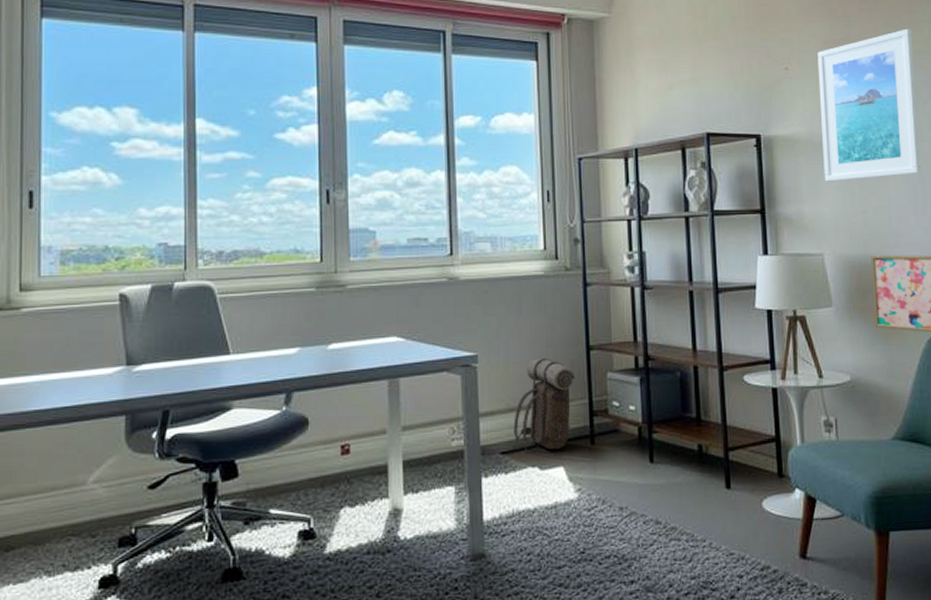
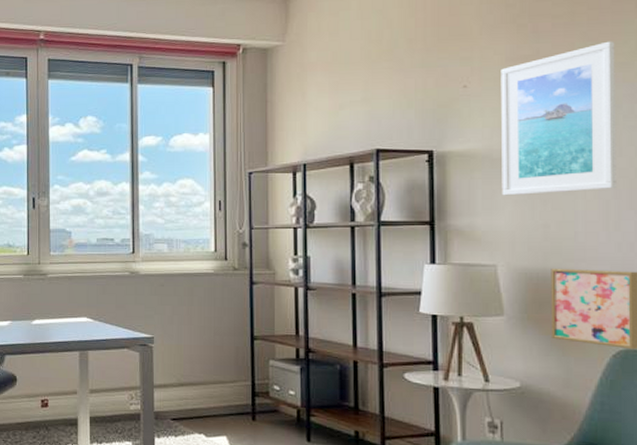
backpack: present [512,358,576,452] -> none [182,344,240,421]

